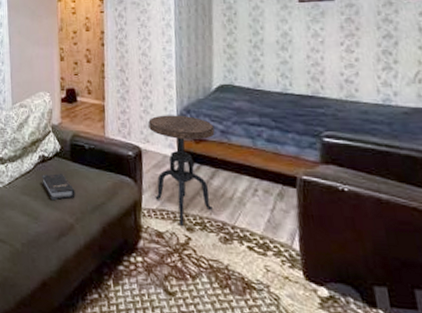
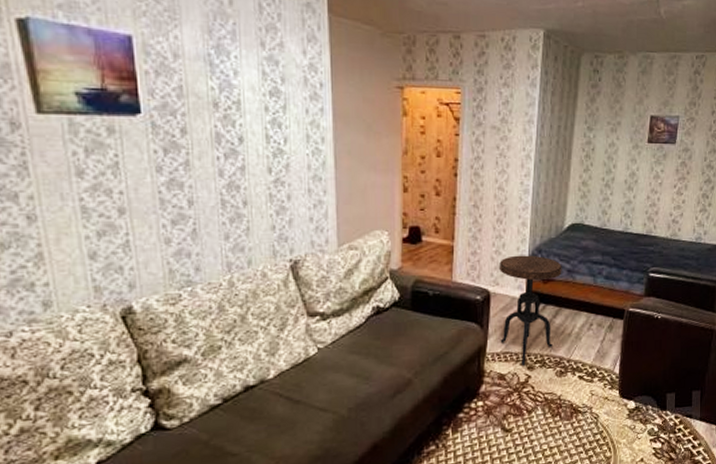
hardback book: present [42,173,75,201] -> none [375,325,415,357]

